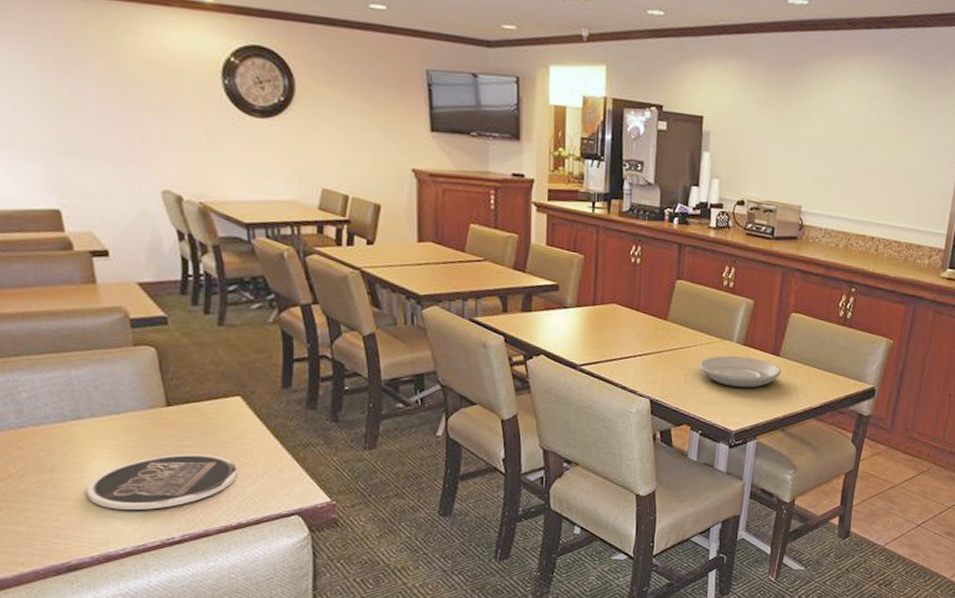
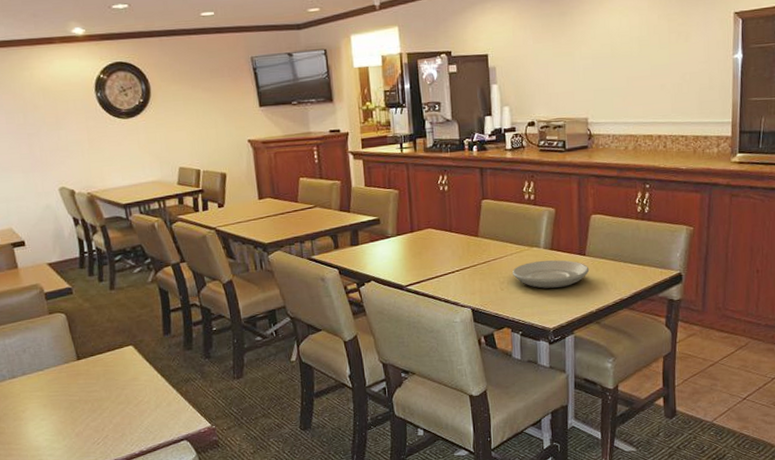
plate: present [86,454,237,510] -> none [24,396,136,449]

